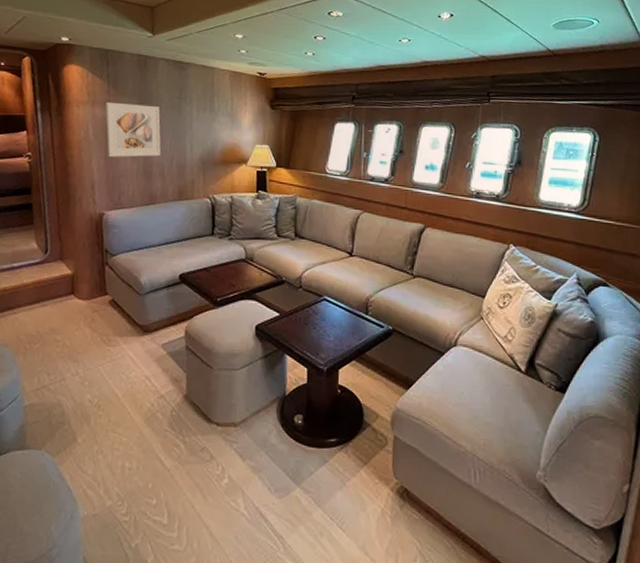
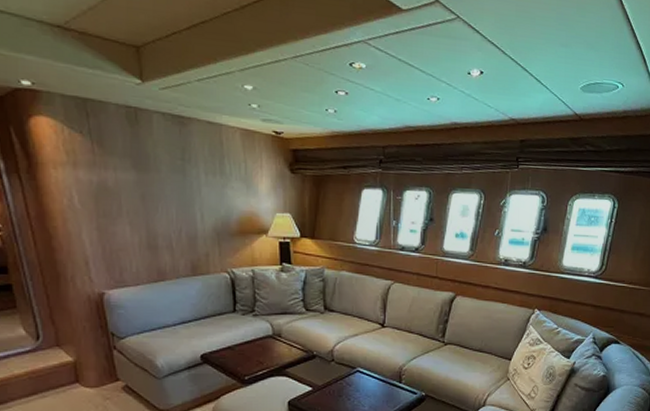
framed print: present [105,101,161,158] -> none [91,162,166,229]

